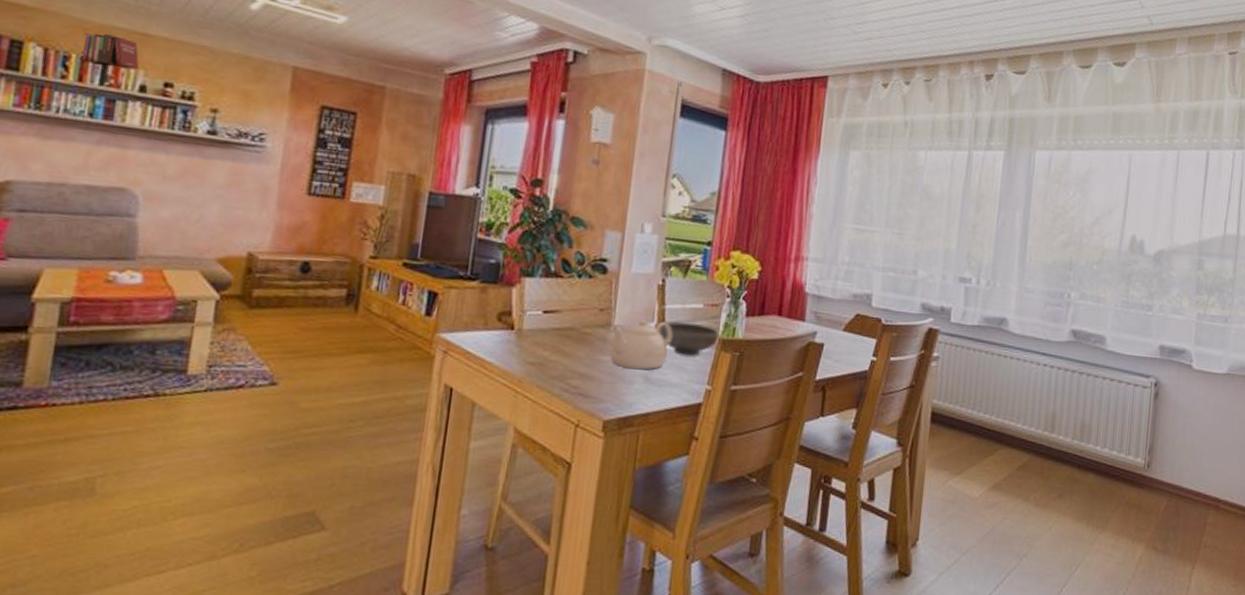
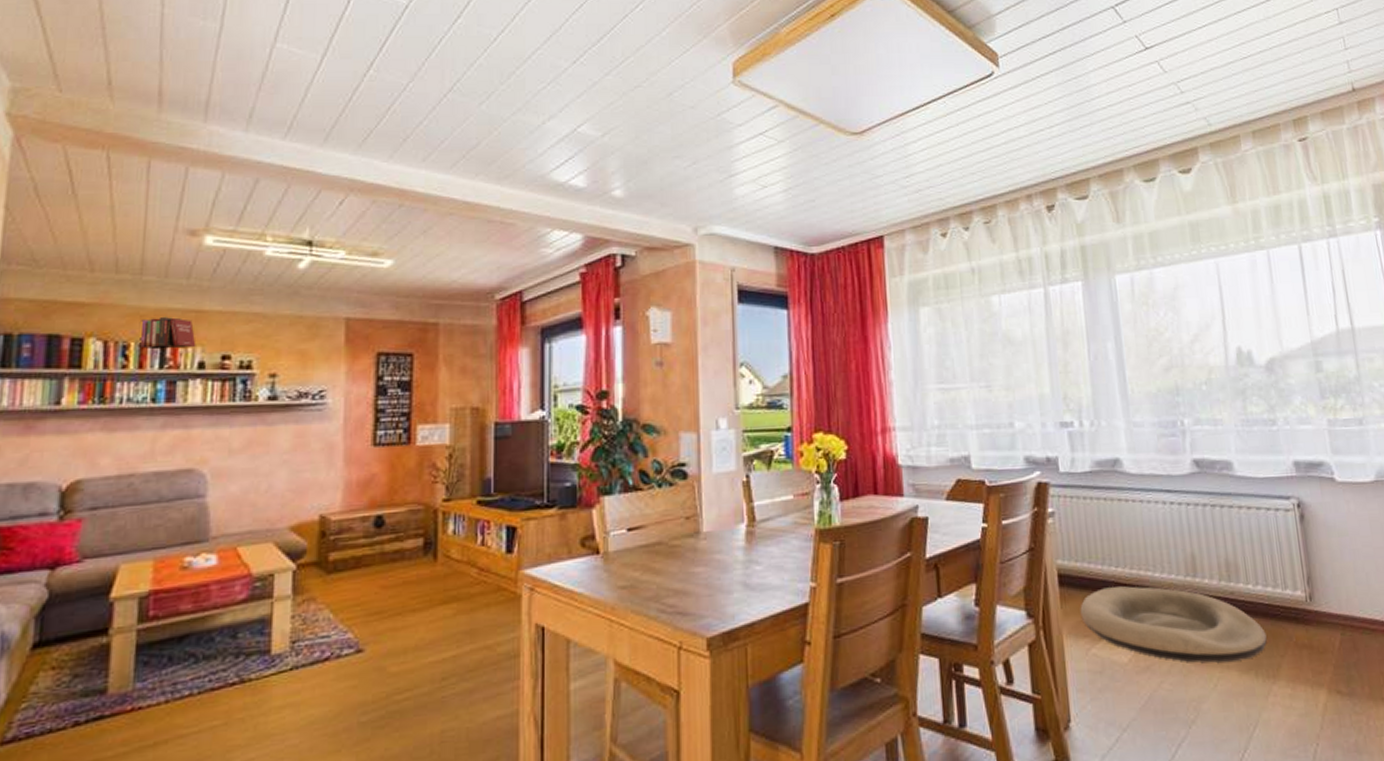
teapot: present [610,319,672,370] -> none [700,520,765,577]
bowl: present [659,322,719,356] -> none [751,516,815,554]
dog bed: none [945,430,1104,510] -> present [1080,586,1267,663]

